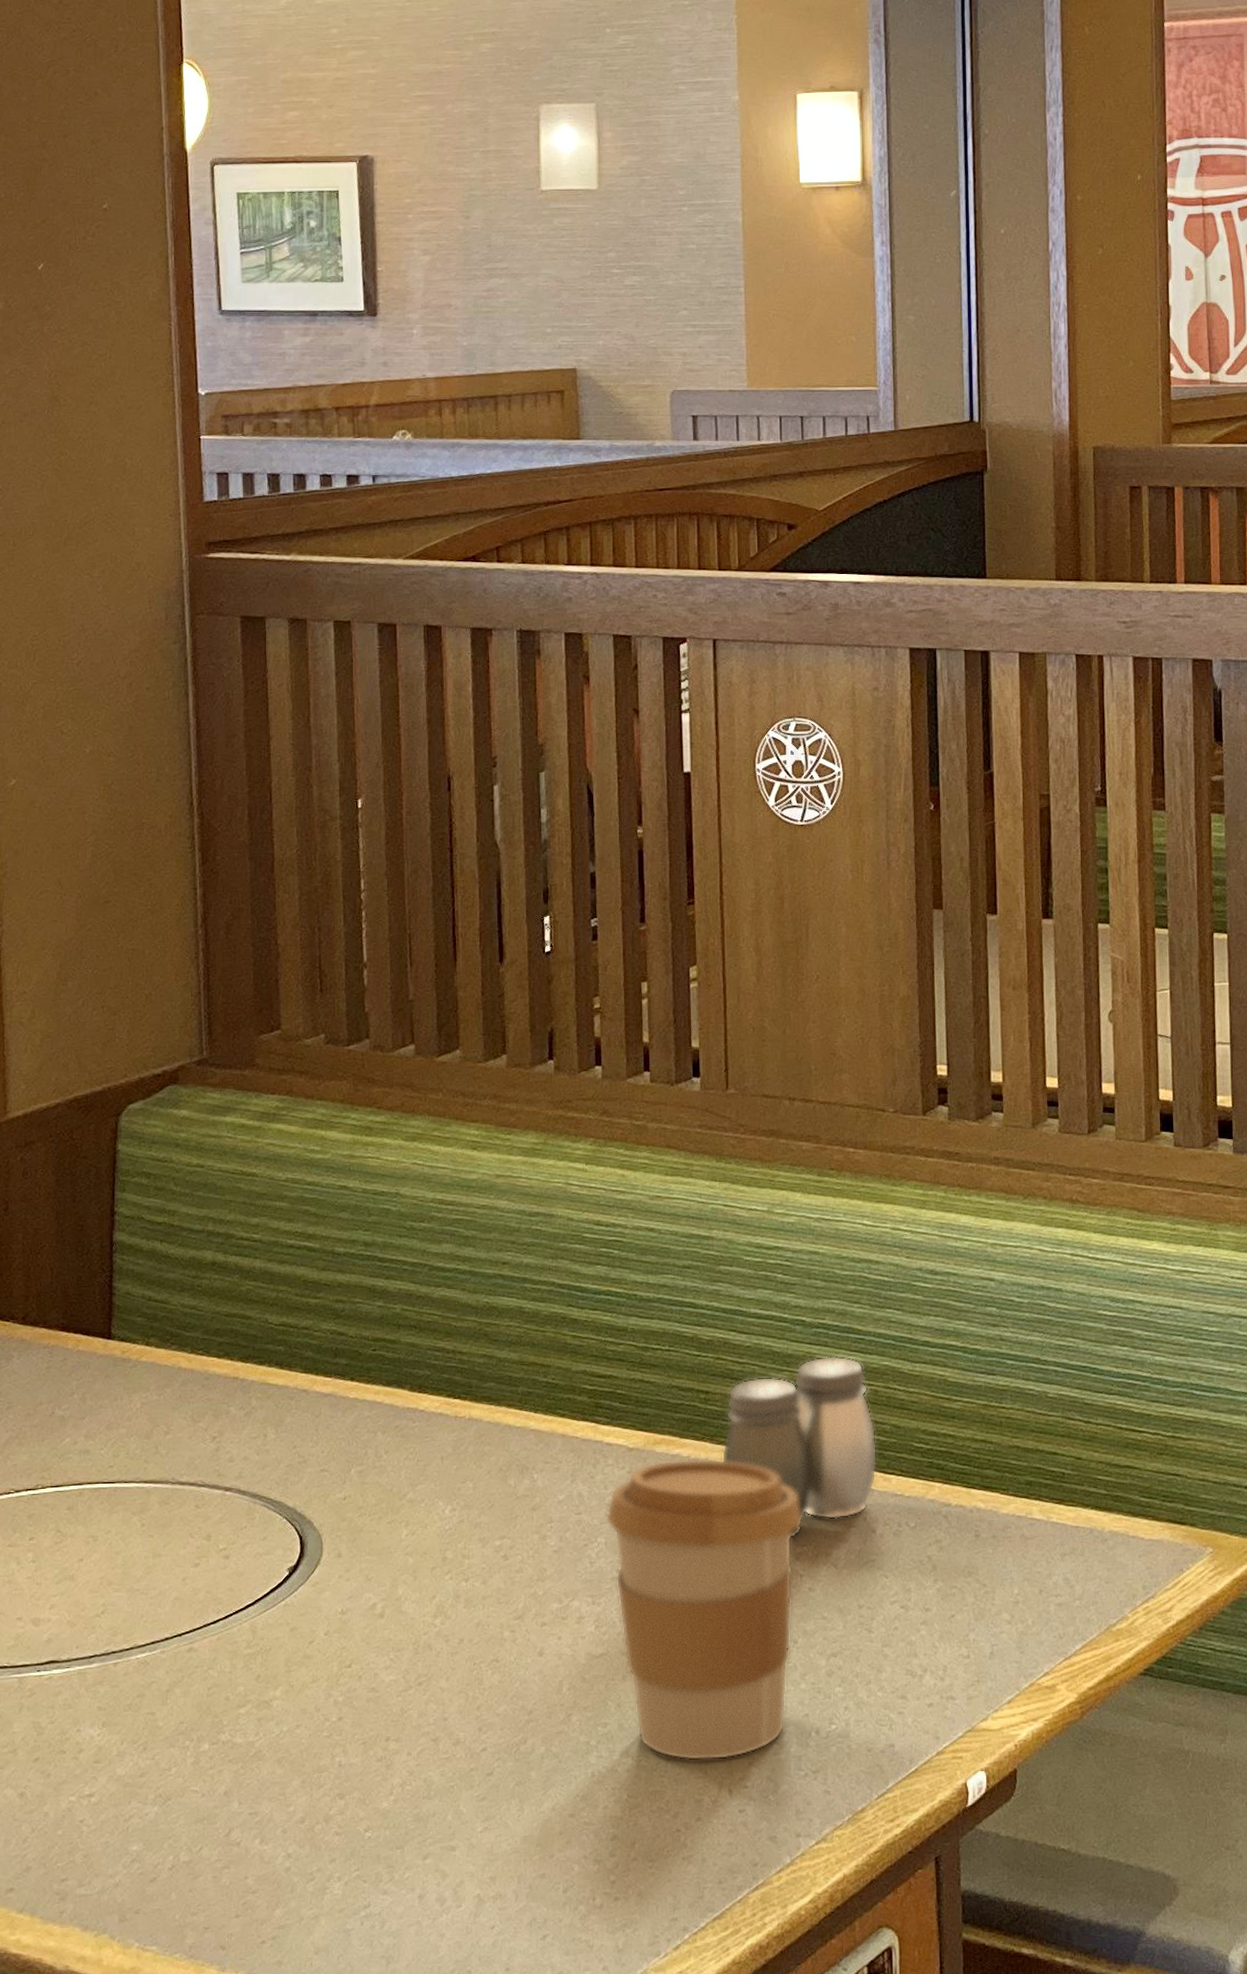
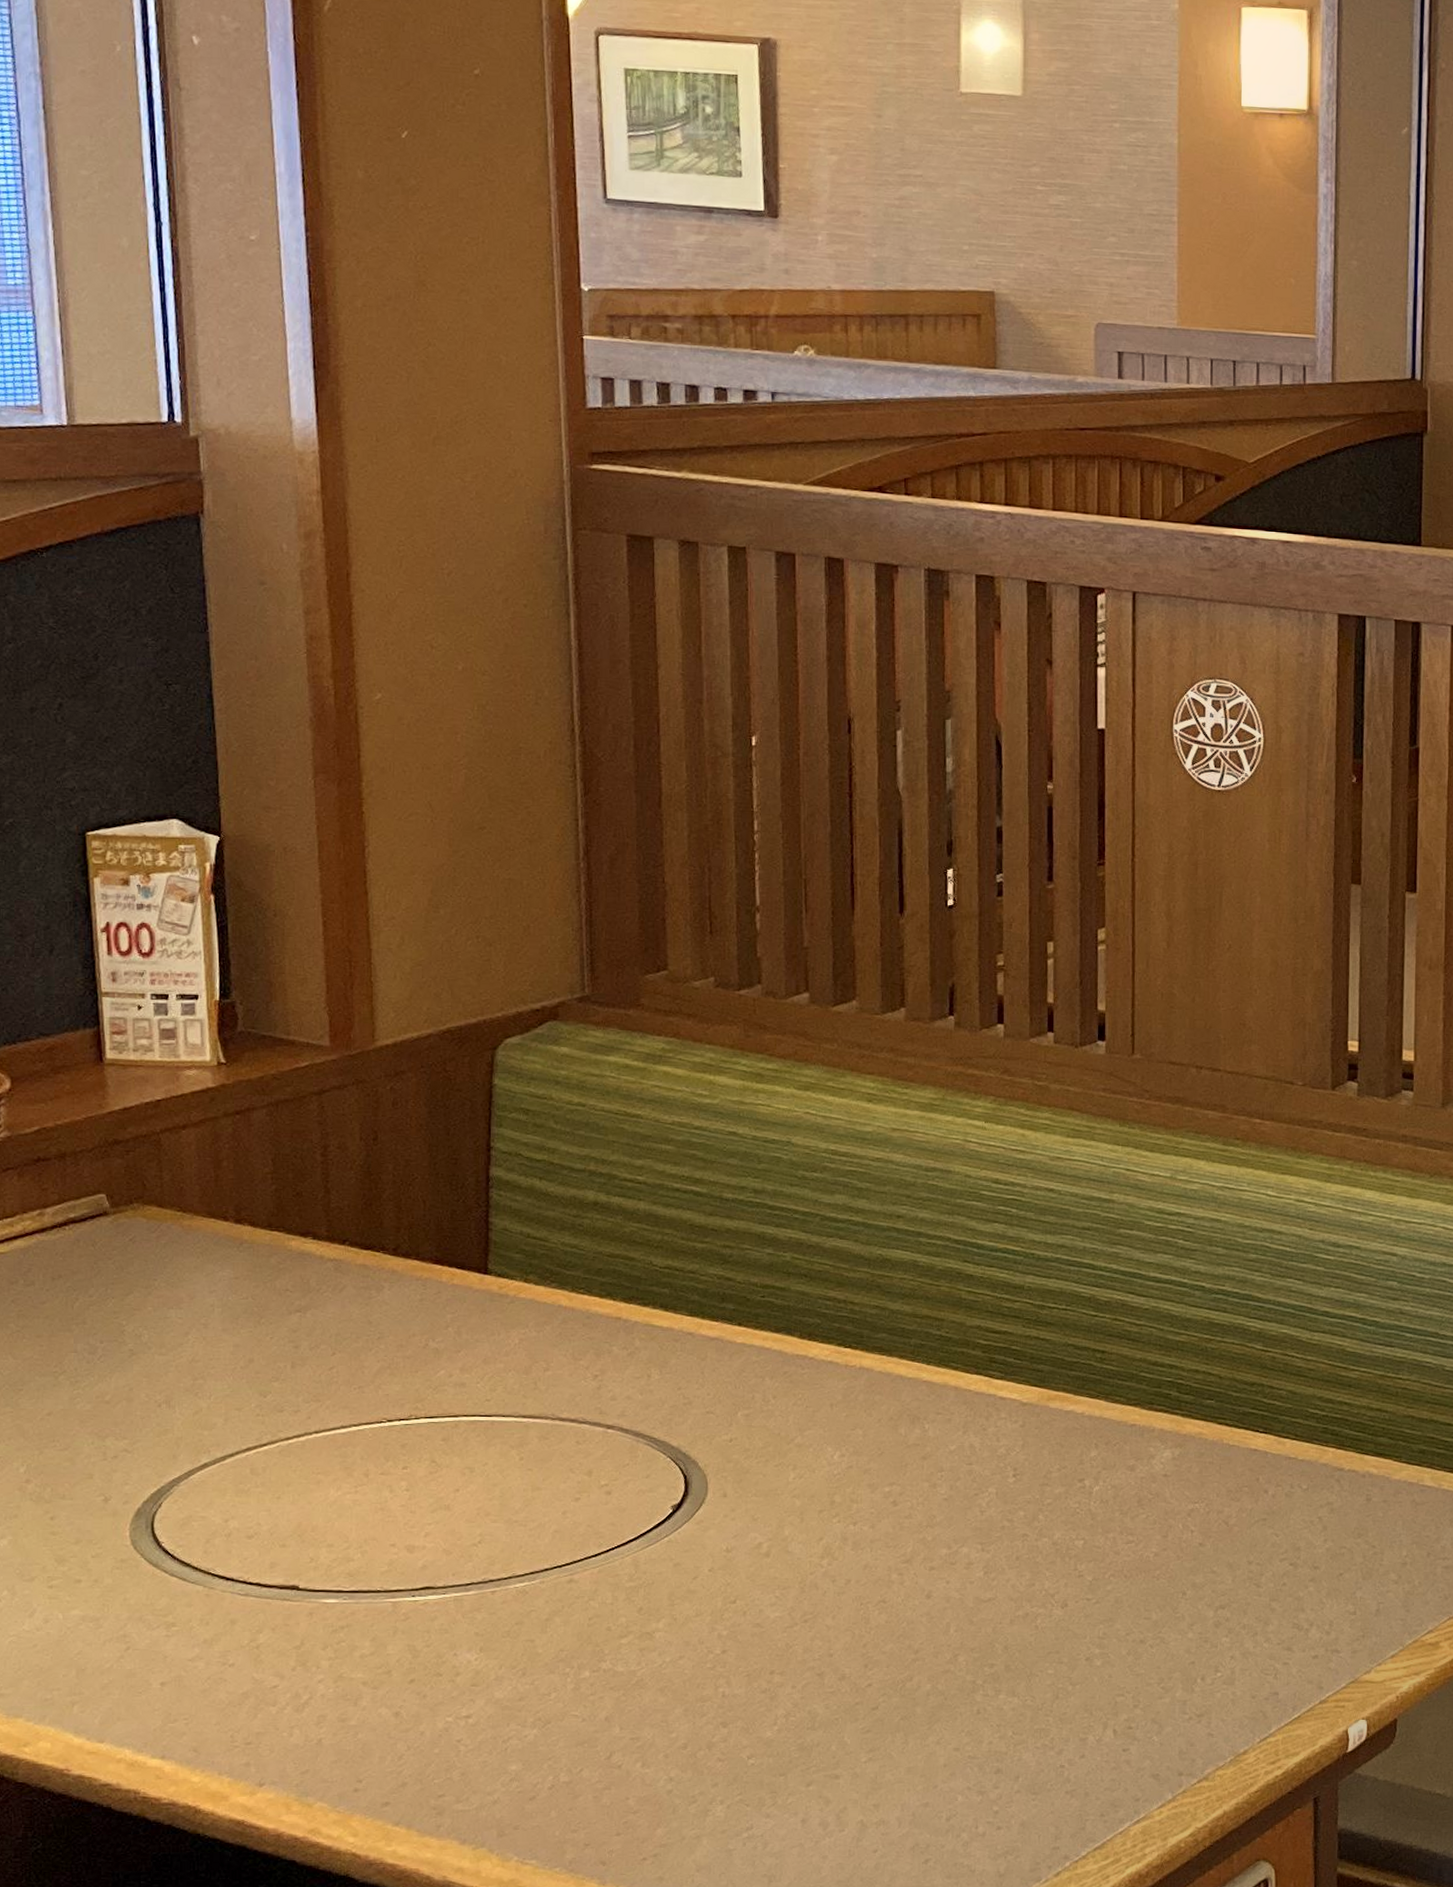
coffee cup: present [605,1458,803,1761] -> none [997,1415,1196,1702]
salt and pepper shaker: present [721,1356,878,1540] -> none [1116,1322,1273,1497]

